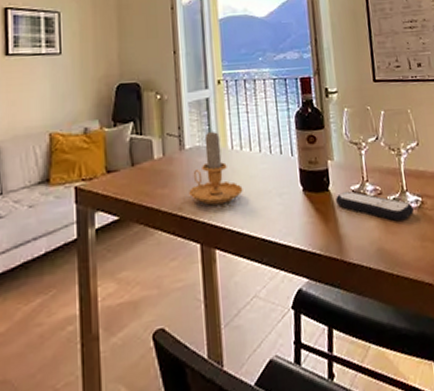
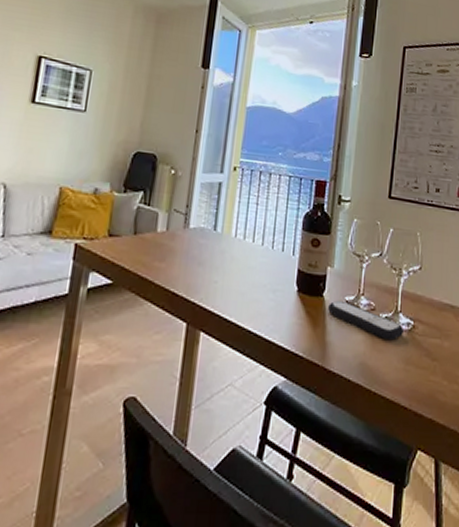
candle: present [189,129,243,206] -> none [185,213,239,289]

